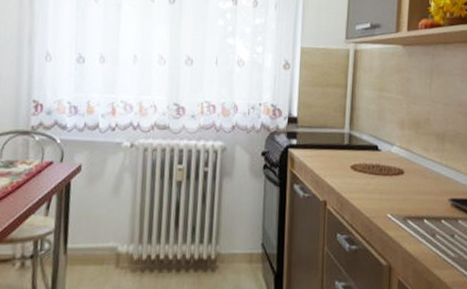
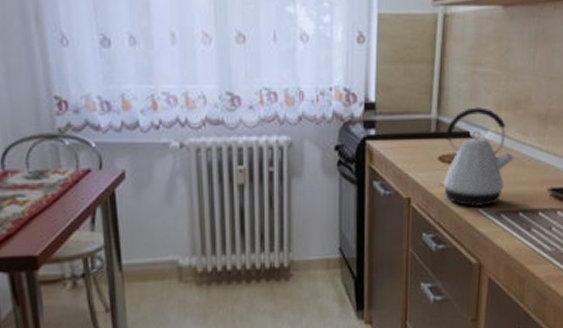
kettle: none [351,125,418,212] -> present [439,107,515,207]

